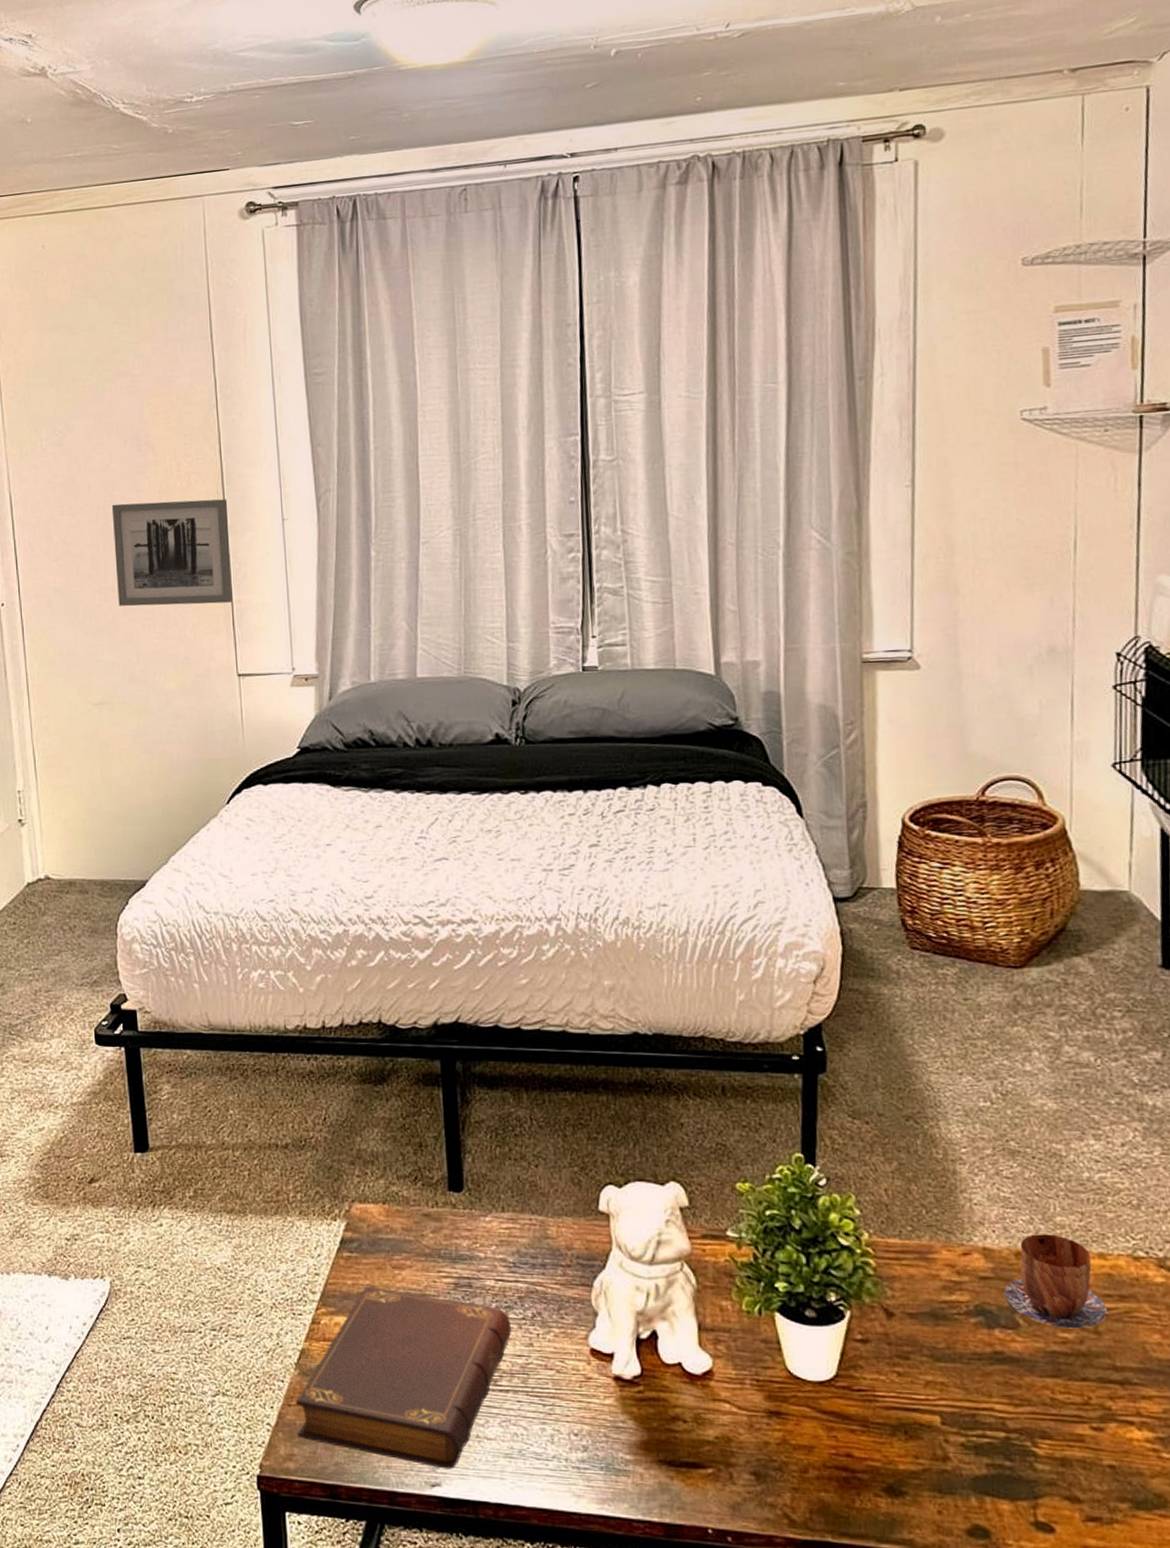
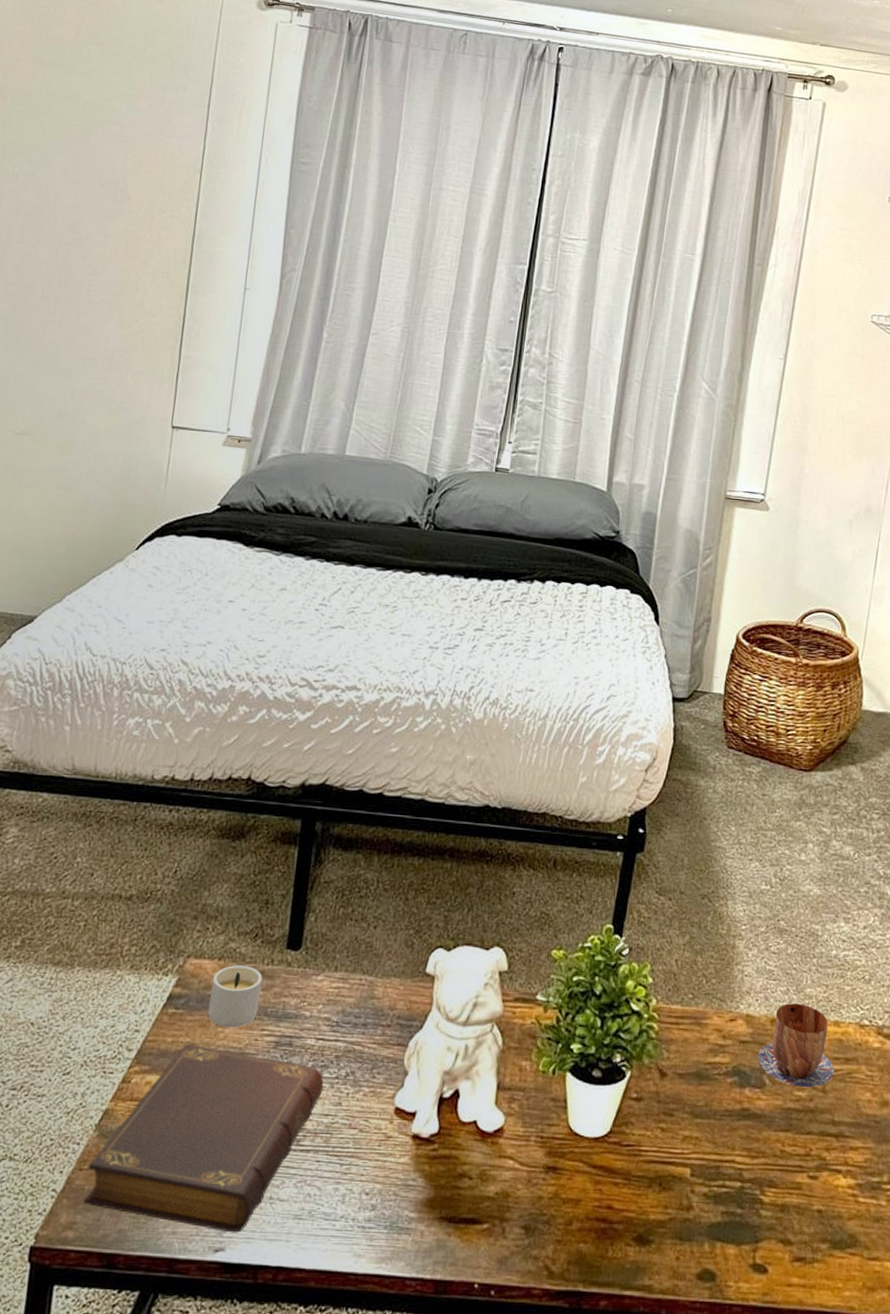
wall art: present [111,499,233,607] -> none [62,242,194,357]
candle: none [380,1209,432,1270] -> present [207,965,262,1028]

